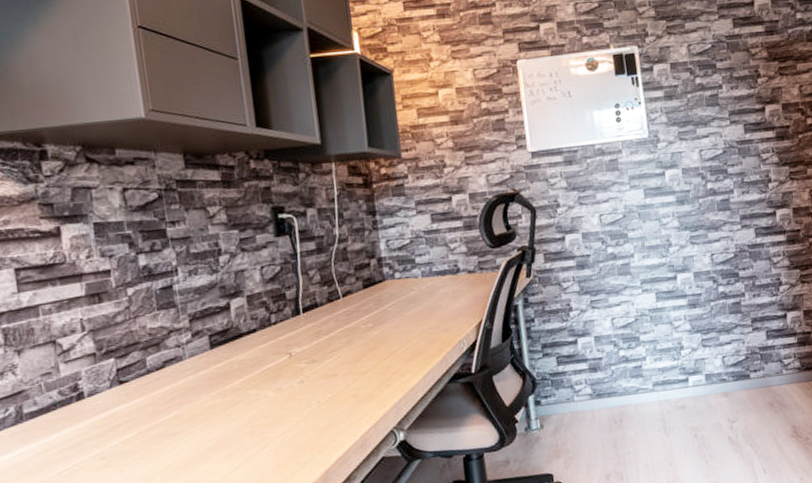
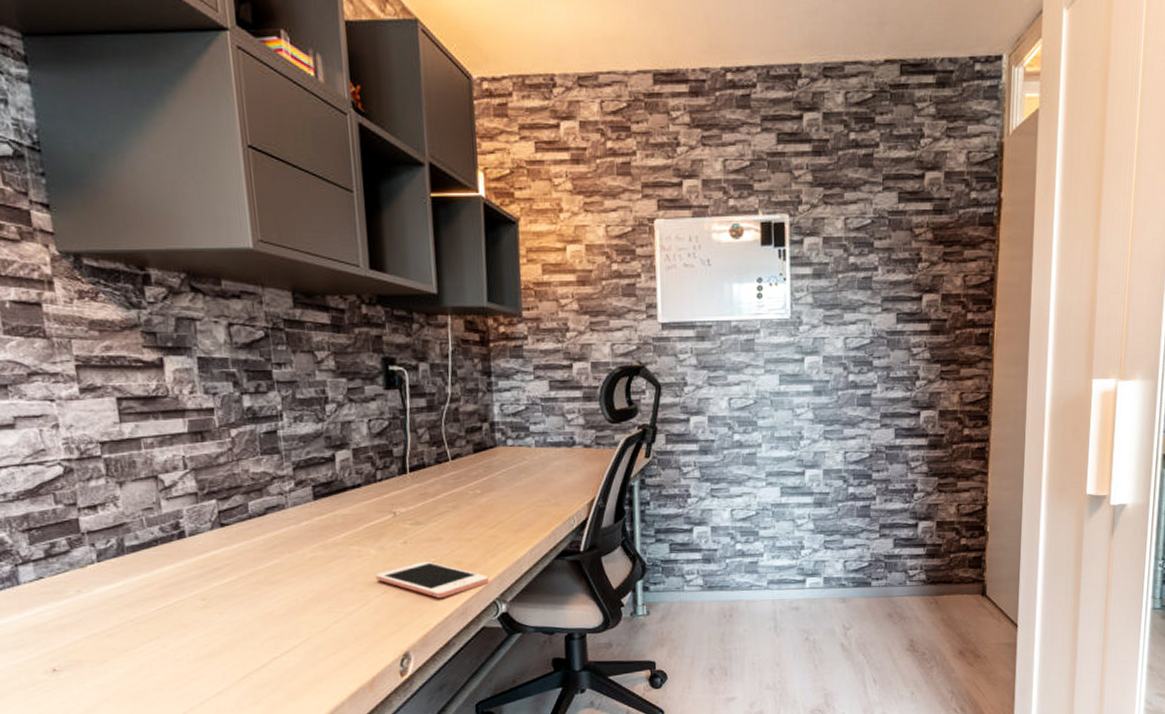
cell phone: none [274,397,386,434] -> present [375,561,489,599]

